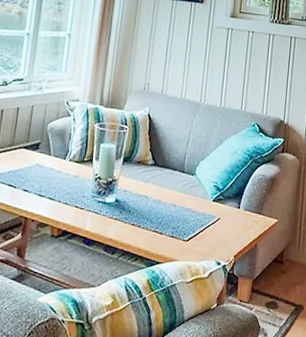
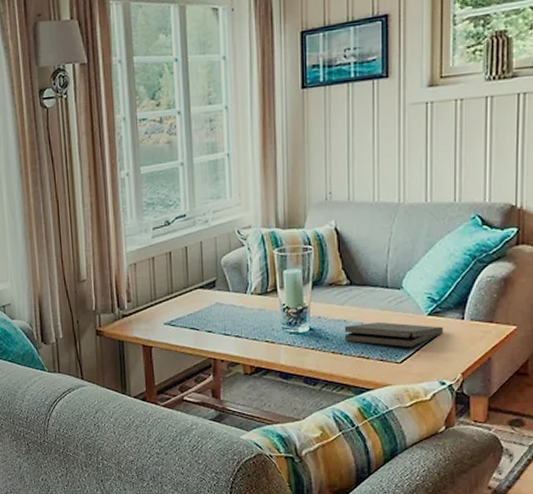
pizza box: none [143,201,224,227] -> present [344,321,444,347]

